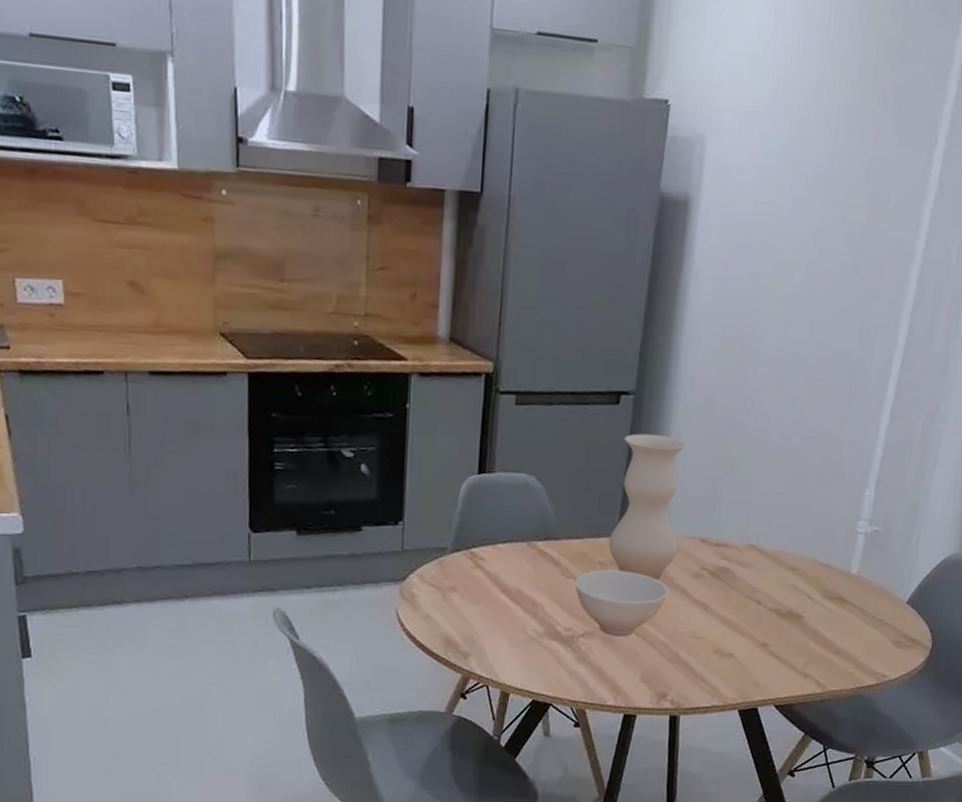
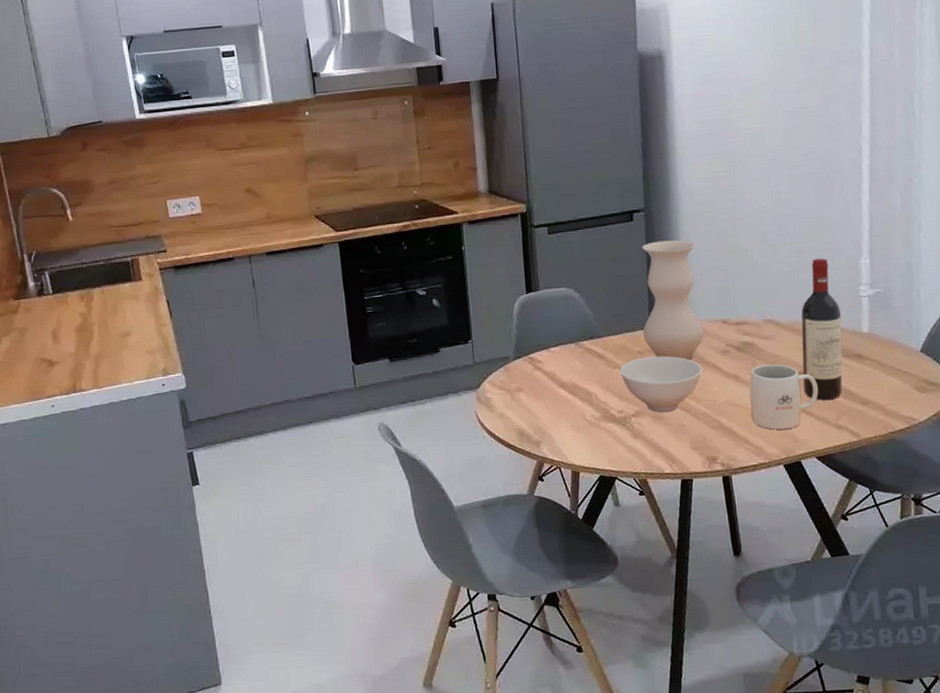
mug: none [713,595,792,672] -> present [749,363,818,430]
wine bottle: none [775,481,833,644] -> present [801,258,843,400]

